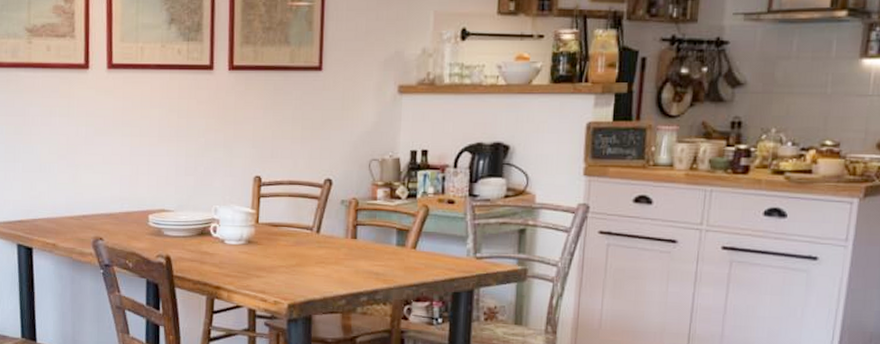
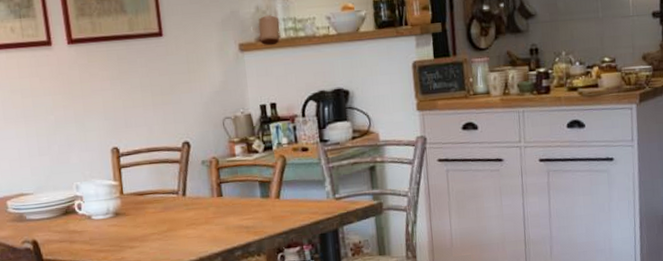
canister: none [415,57,445,90] -> present [252,14,280,46]

